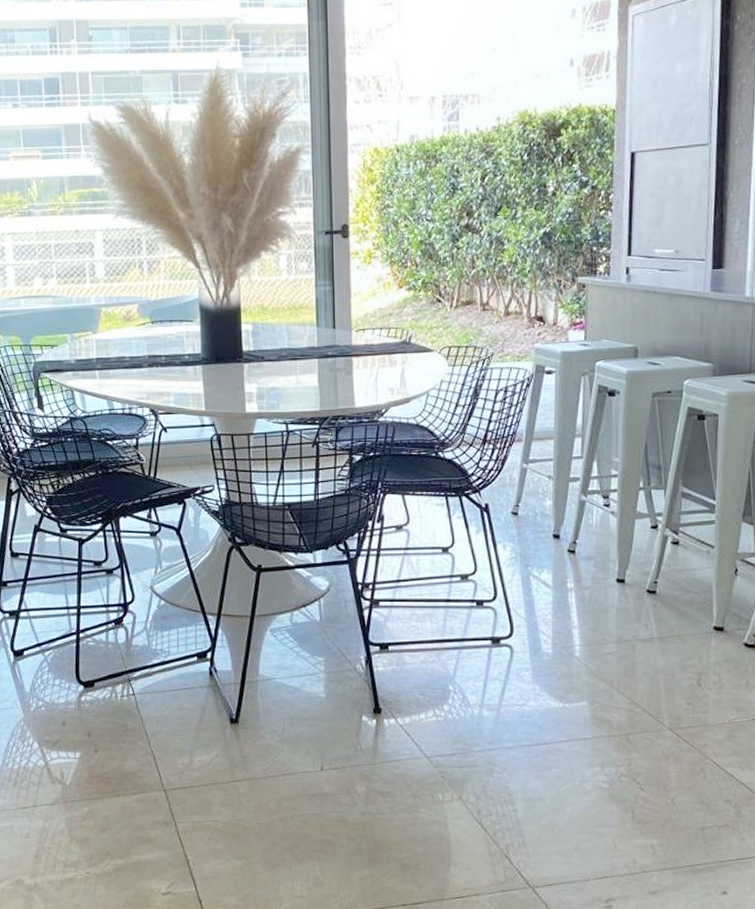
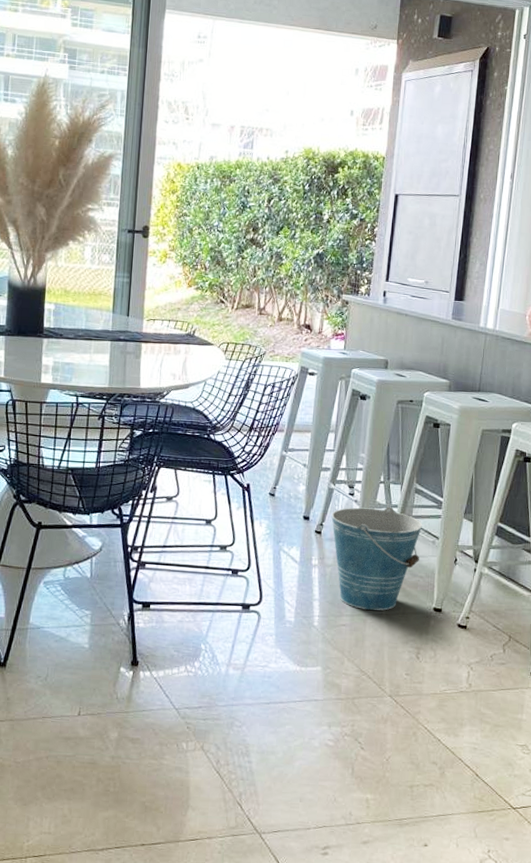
bucket: none [585,516,694,634] -> present [331,507,423,611]

